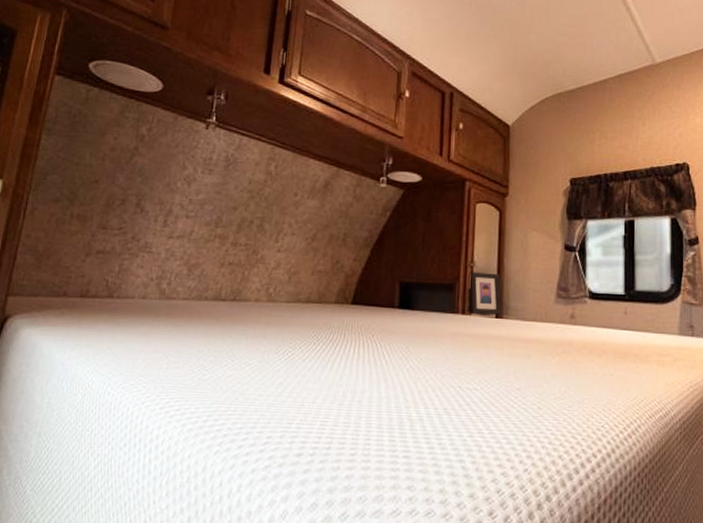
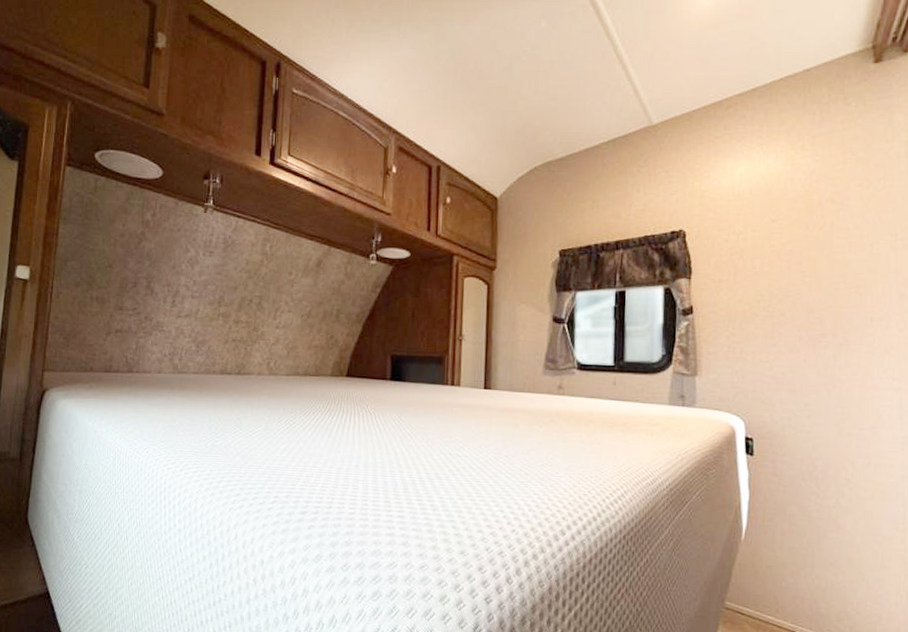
picture frame: present [468,272,502,315] -> none [457,345,490,386]

